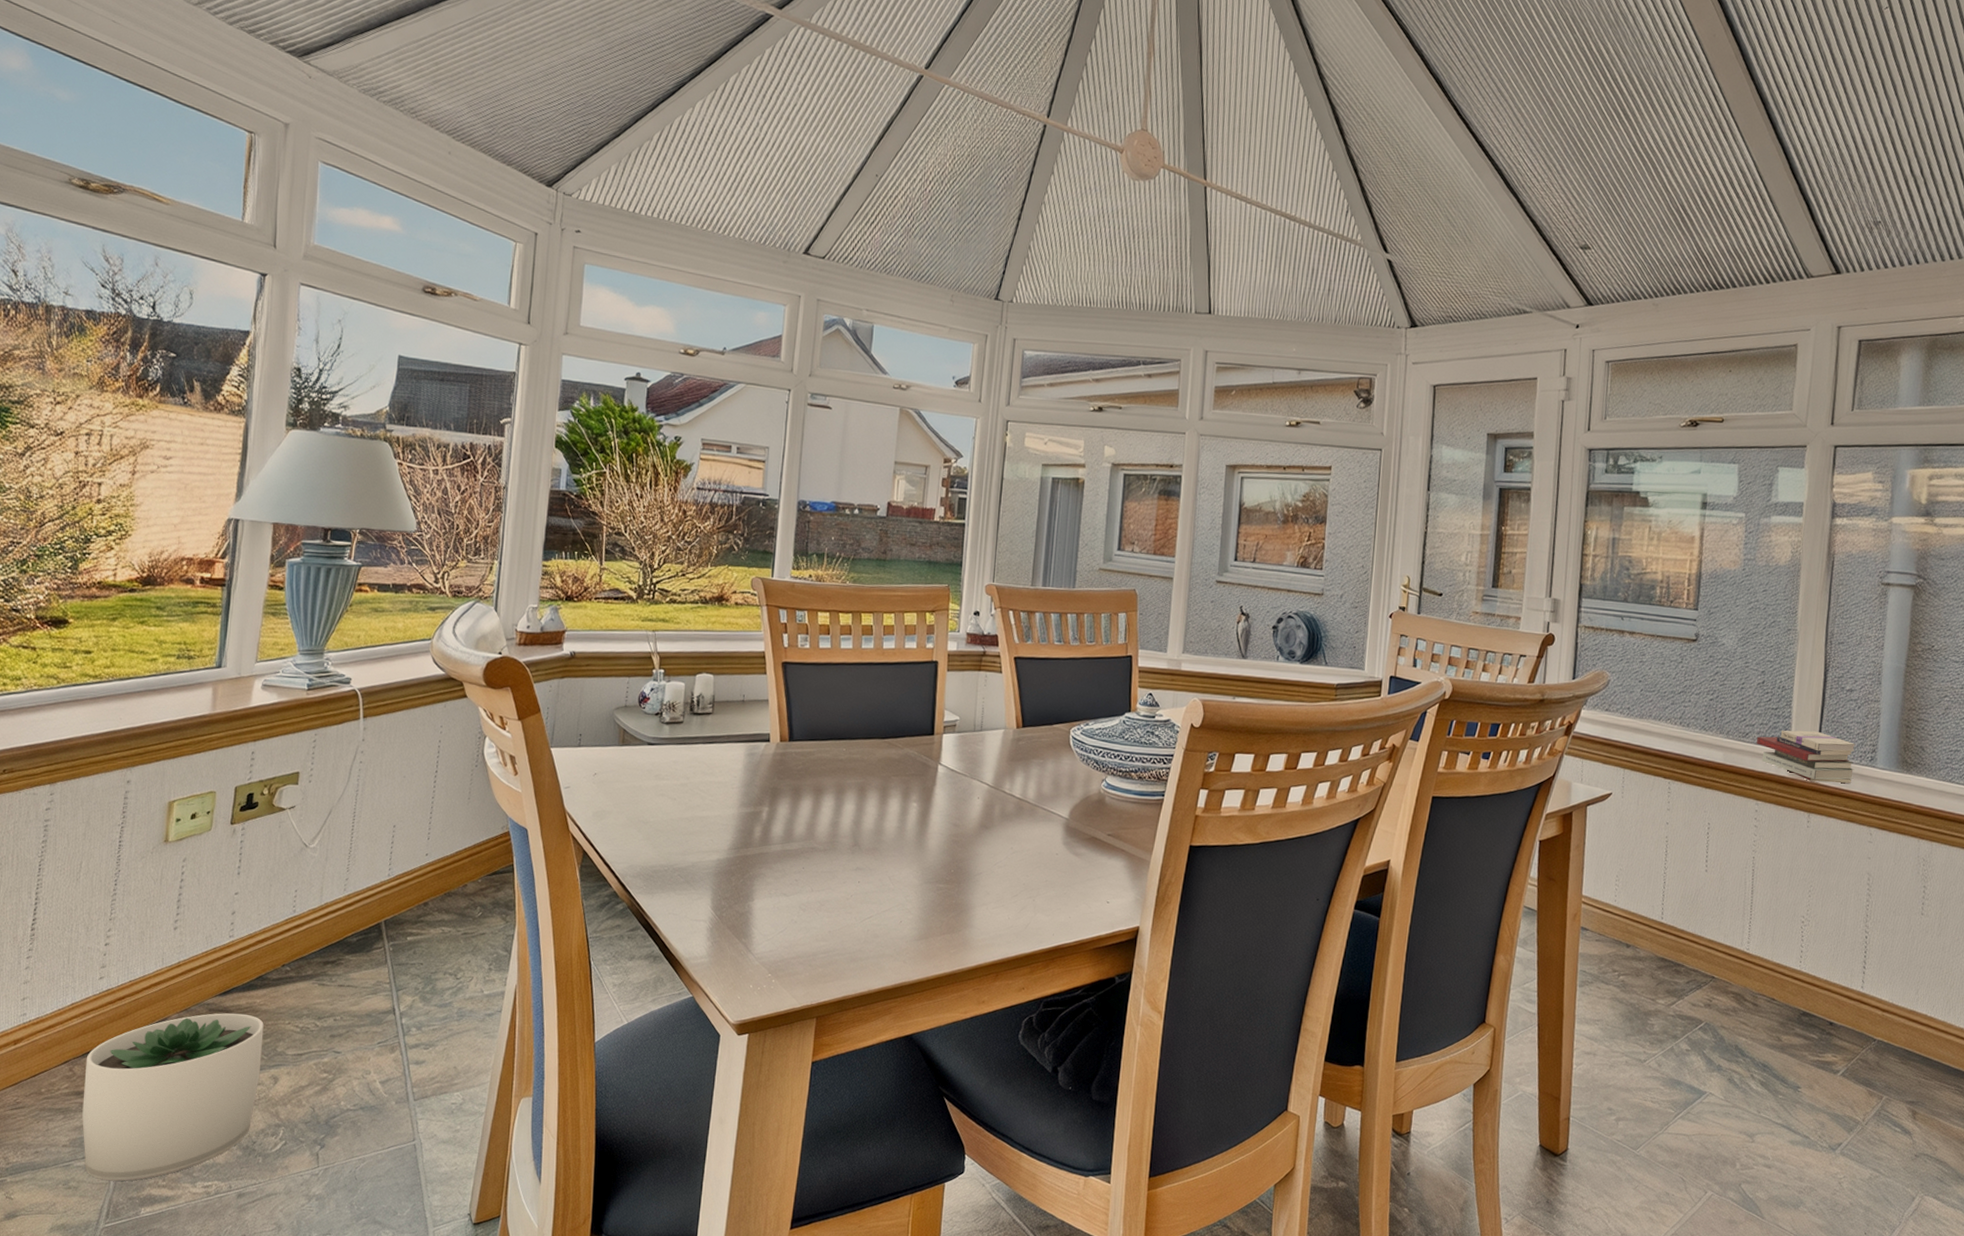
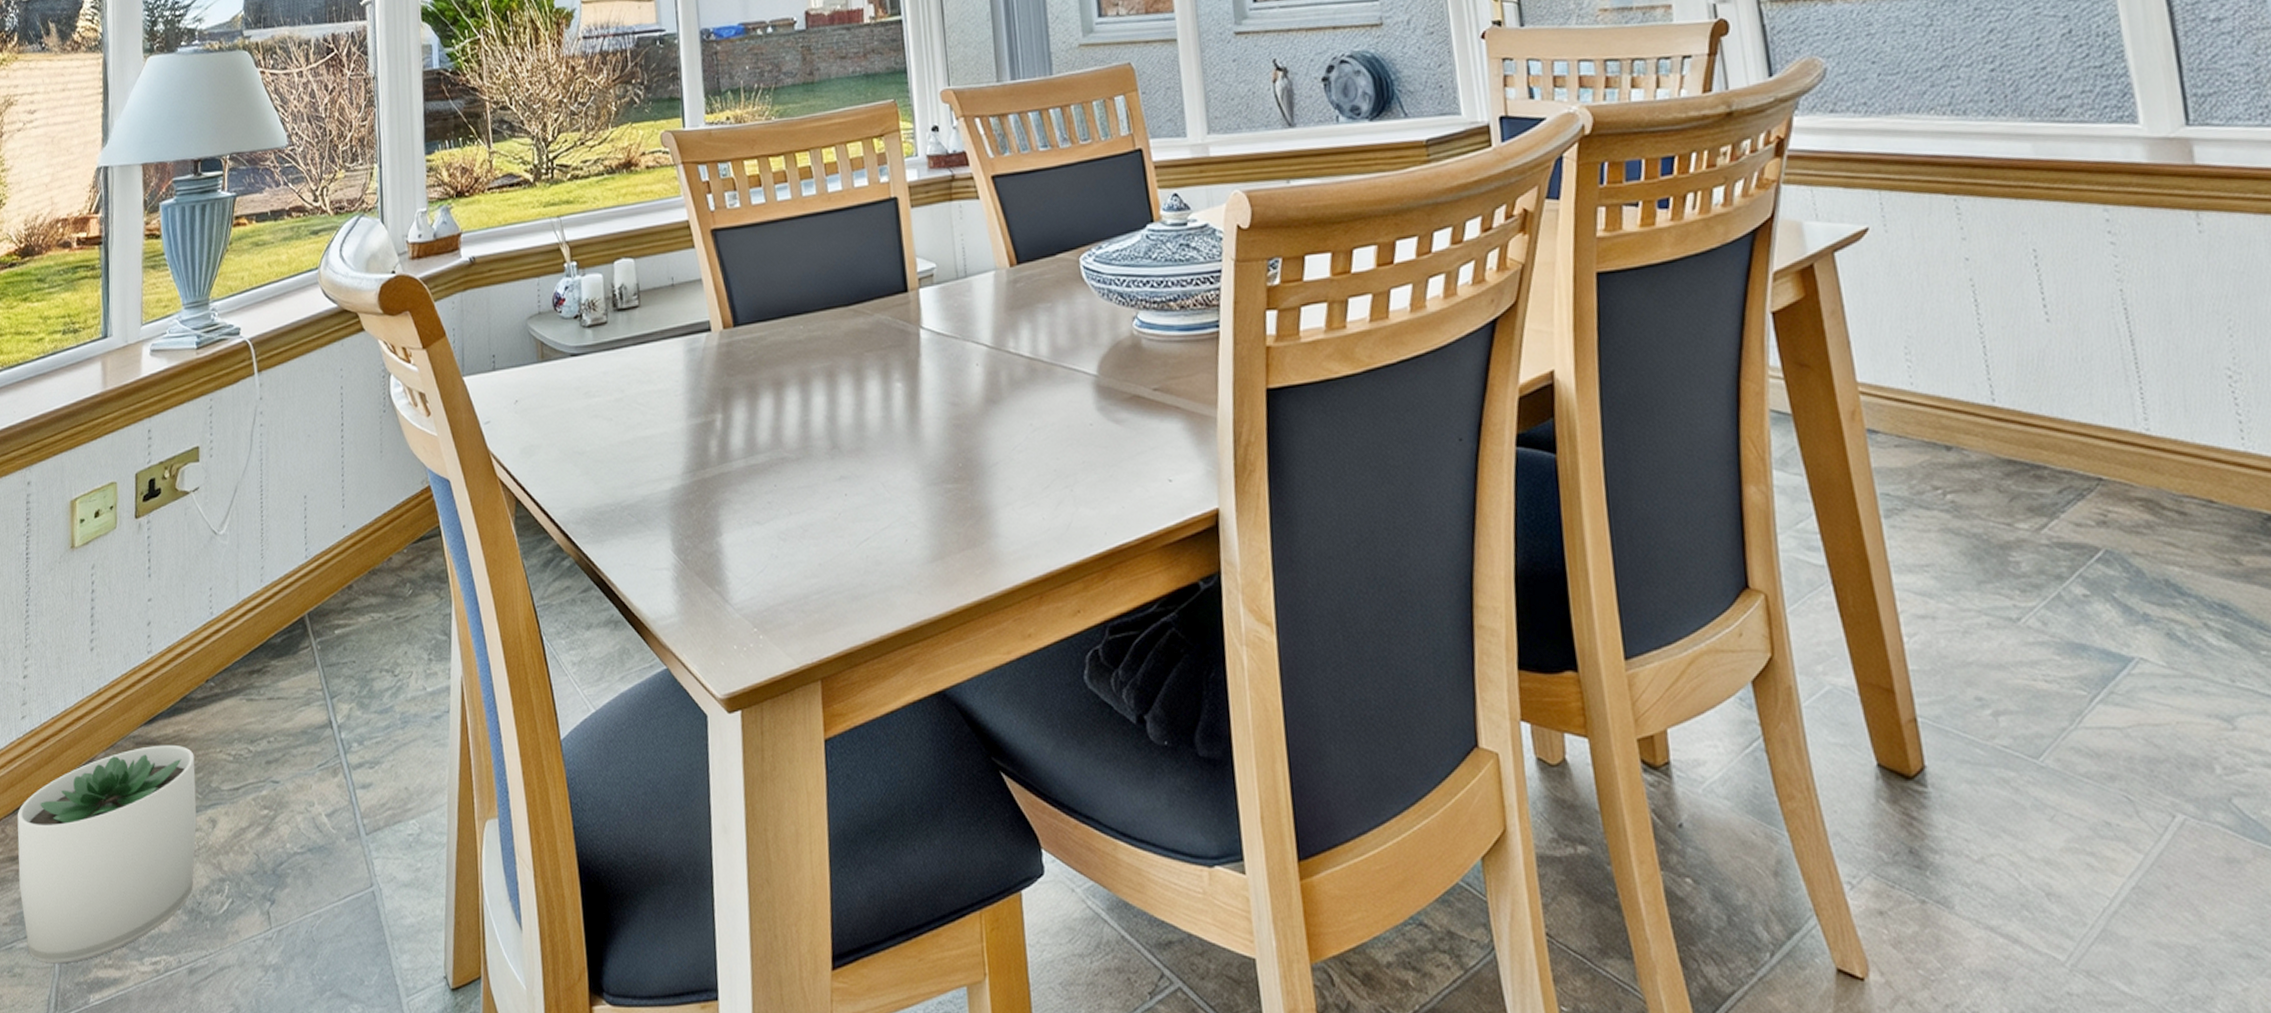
books: present [1756,730,1856,783] -> none [2081,88,2257,164]

